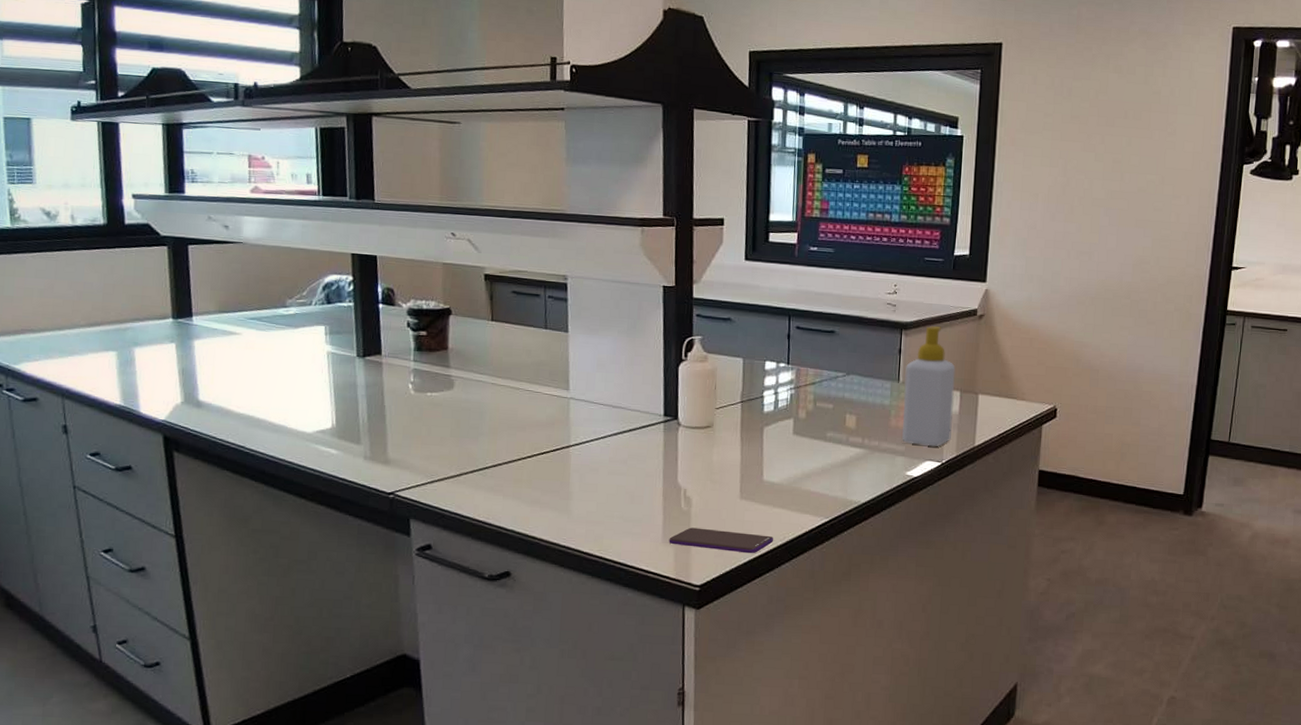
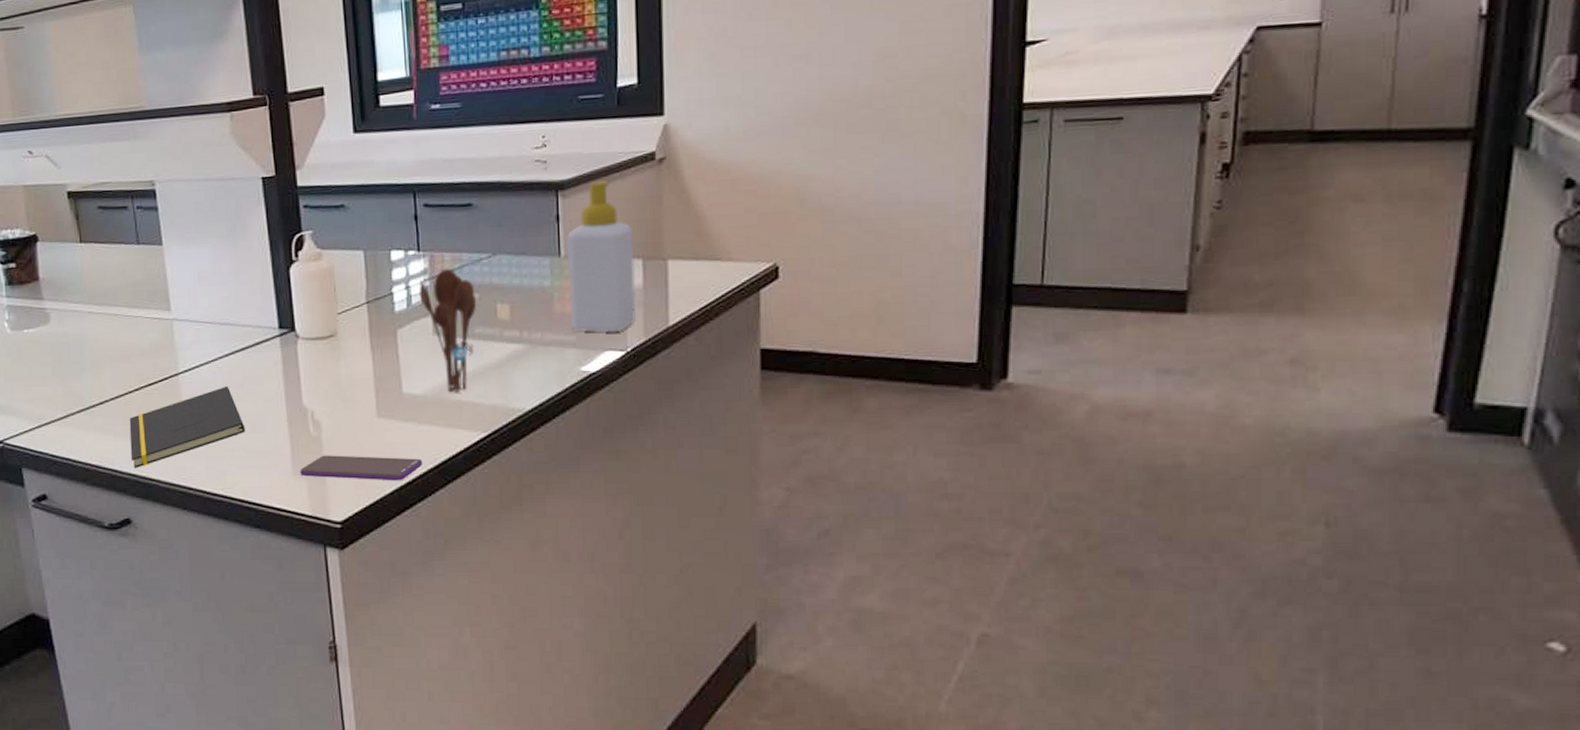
notepad: none [516,461,625,527] -> present [129,386,245,468]
utensil holder: none [784,381,830,484] -> present [418,268,476,393]

